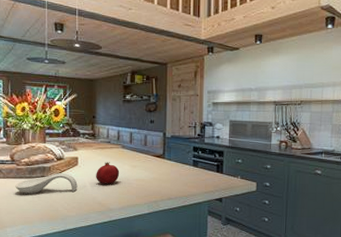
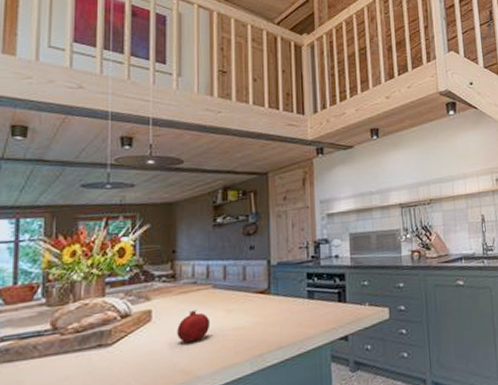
spoon rest: present [15,173,78,194] -> none [57,335,151,376]

